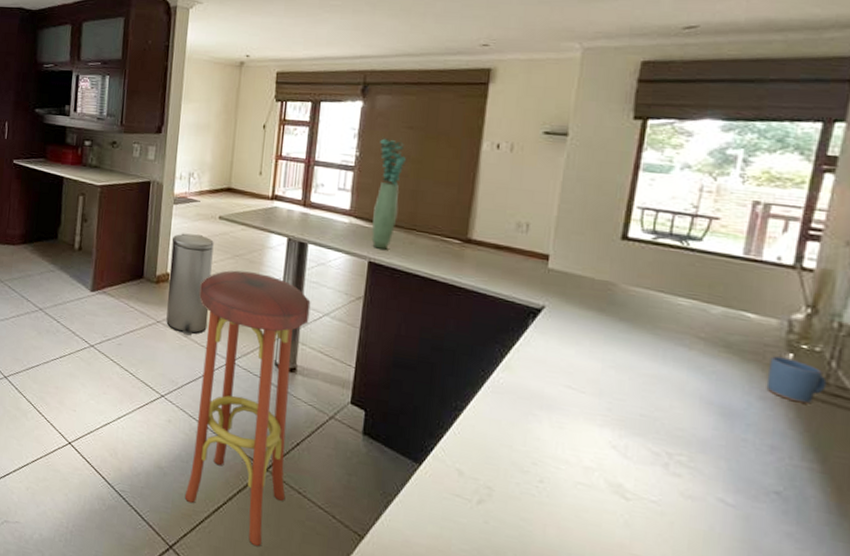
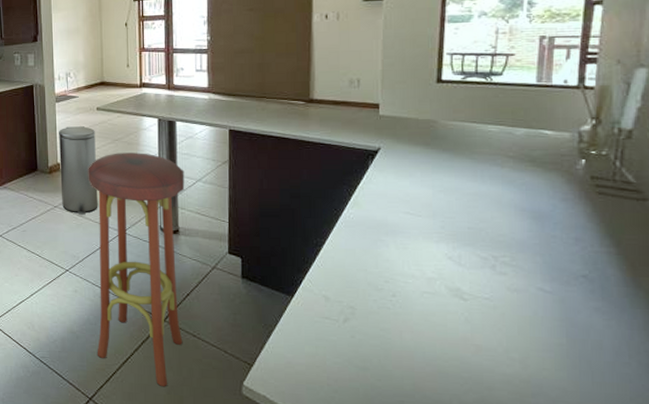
vase: present [371,134,407,250] -> none [227,18,252,118]
mug: present [766,356,827,404] -> none [566,164,614,199]

